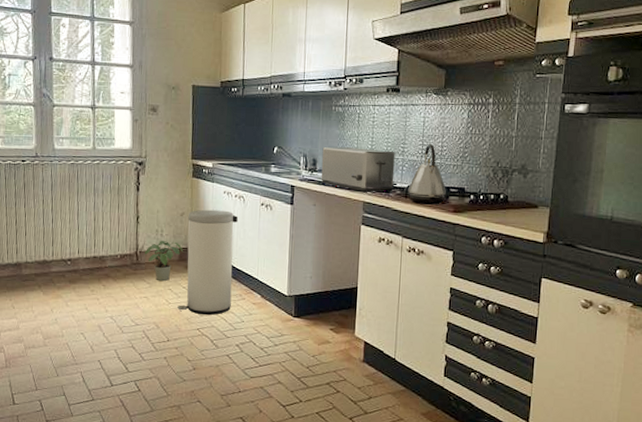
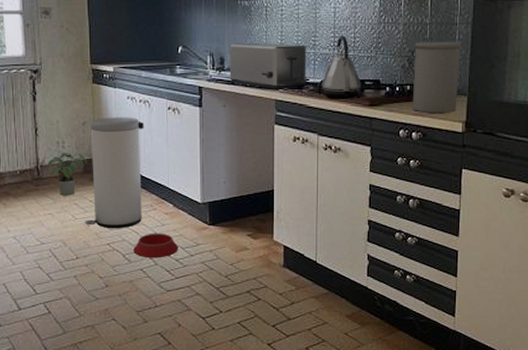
pet bowl: none [221,321,263,346] -> present [133,233,178,258]
canister: none [495,153,546,223] -> present [412,42,462,113]

